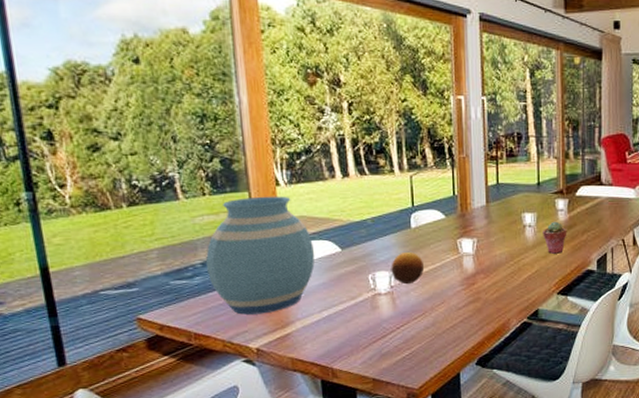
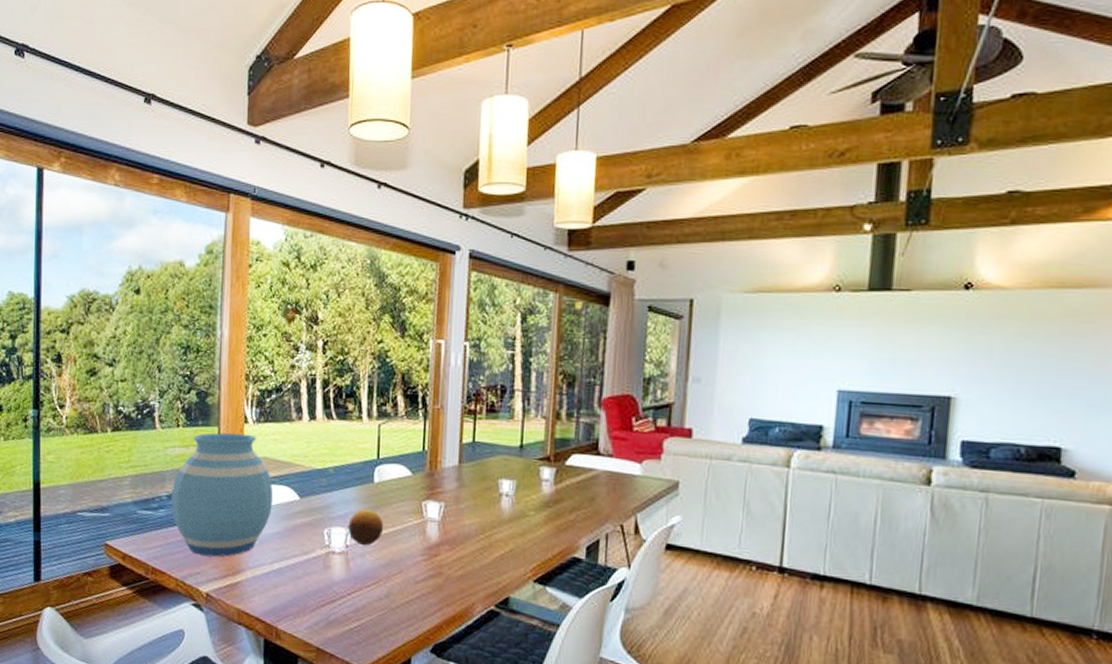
potted succulent: present [543,221,567,254] -> none [521,492,552,533]

